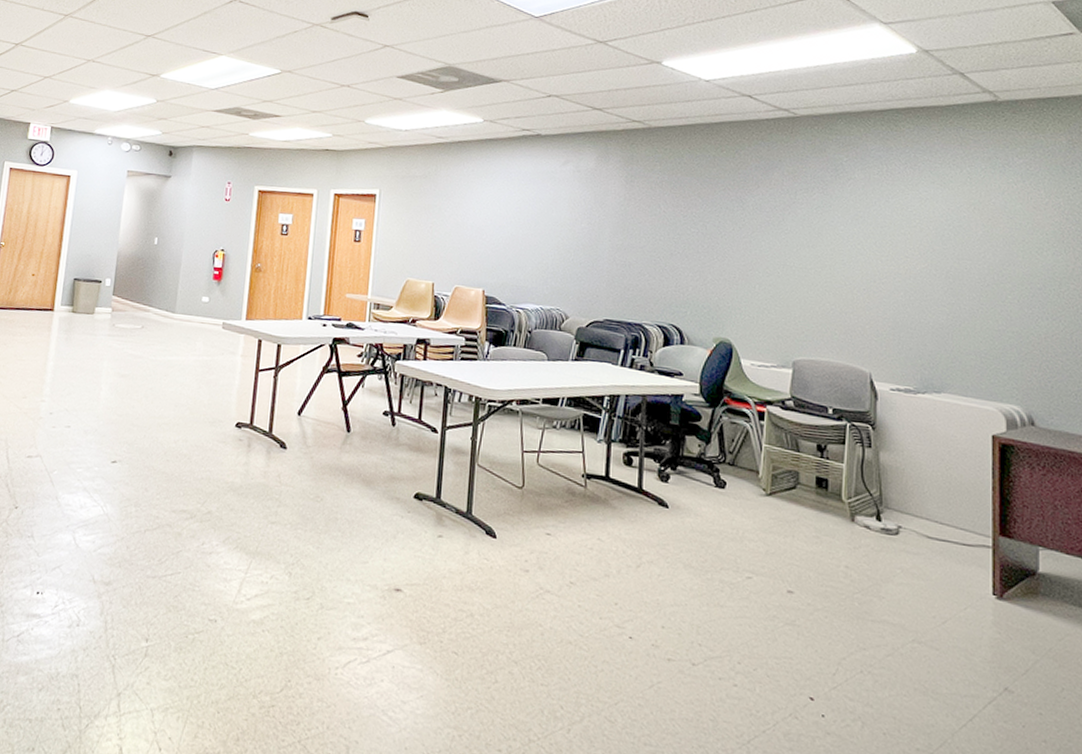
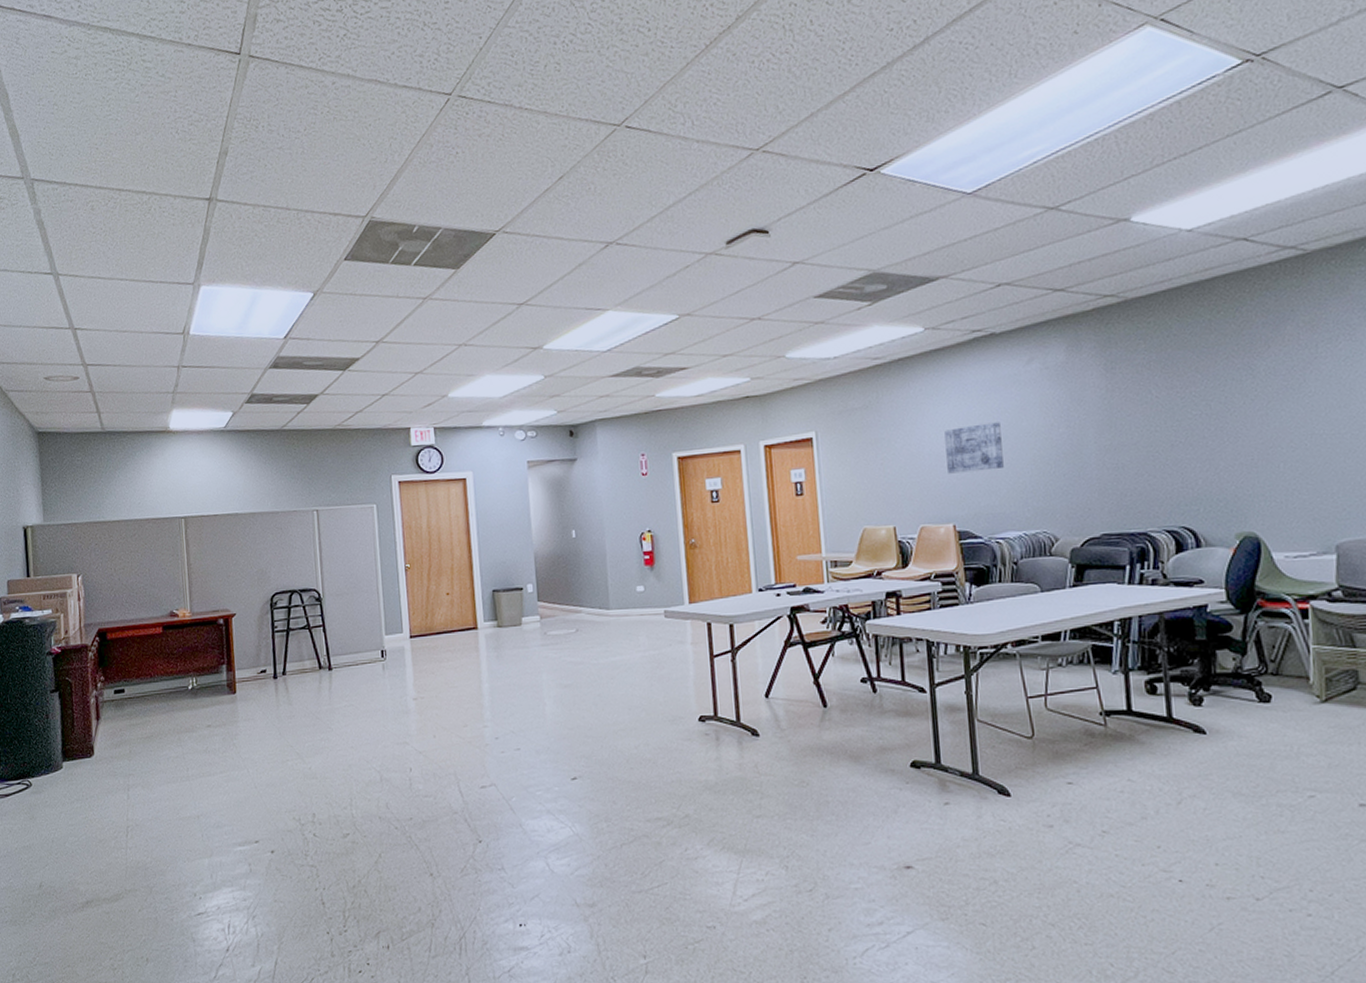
wall art: none [485,207,534,249] -> present [944,422,1004,474]

